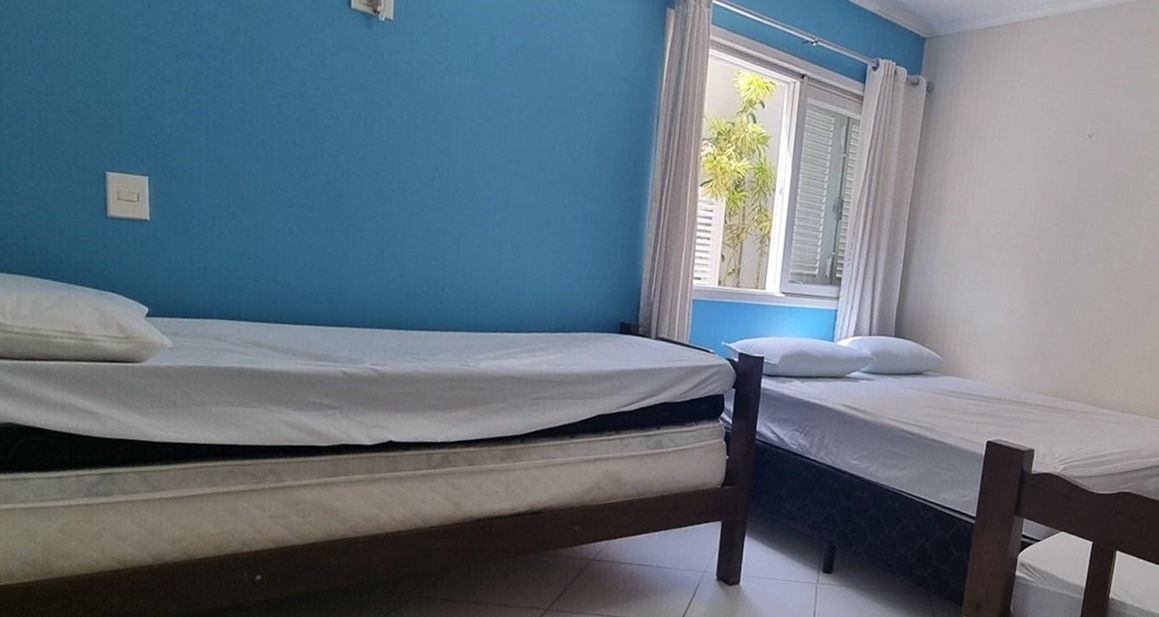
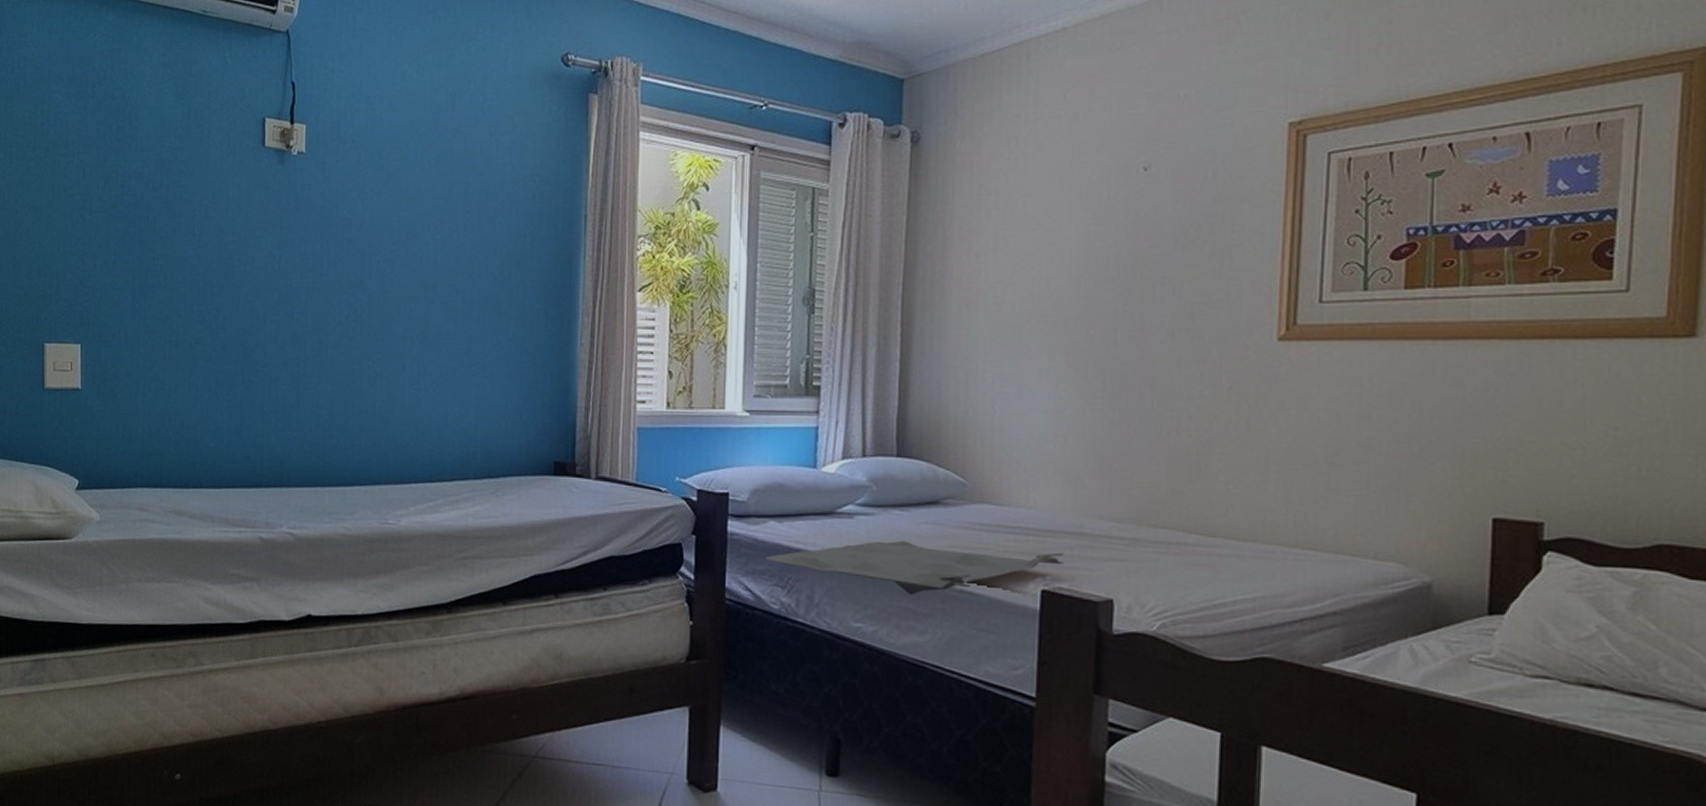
towel: none [789,400,1005,442] -> present [765,540,1065,596]

